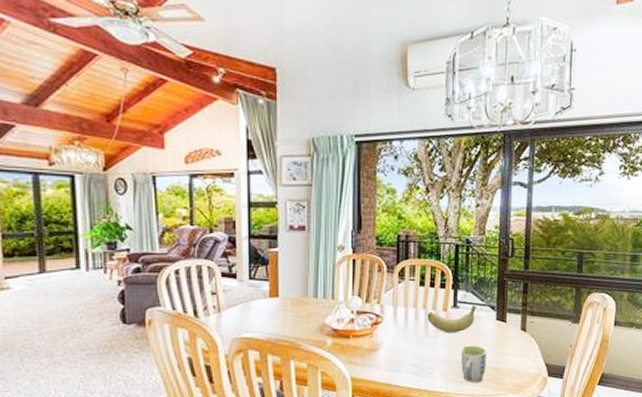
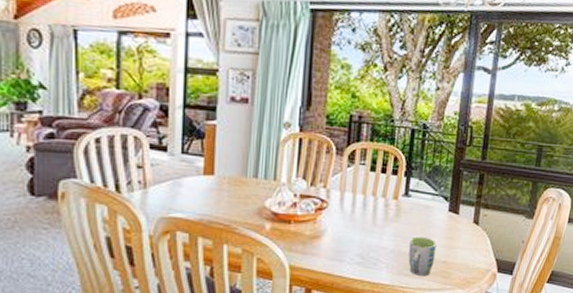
banana: present [427,305,478,334] -> none [376,194,430,223]

